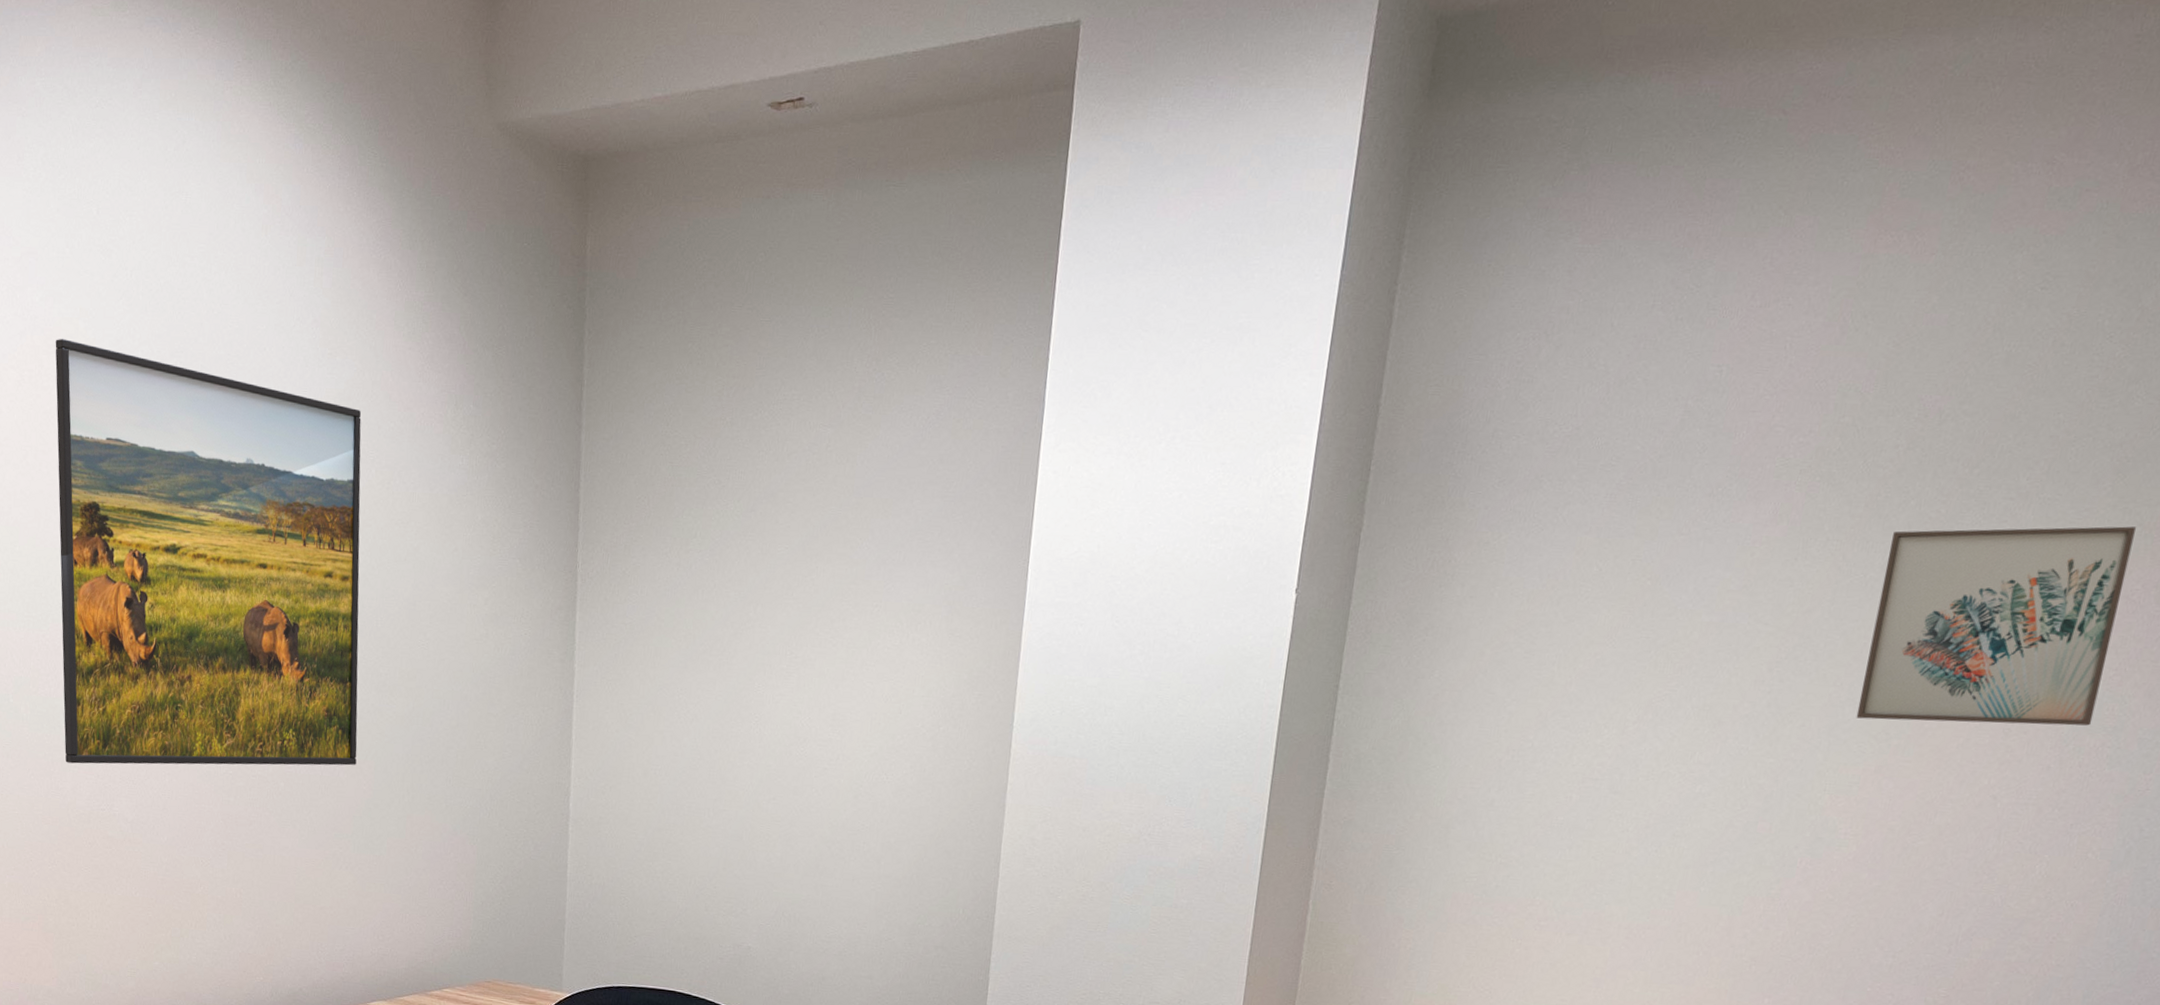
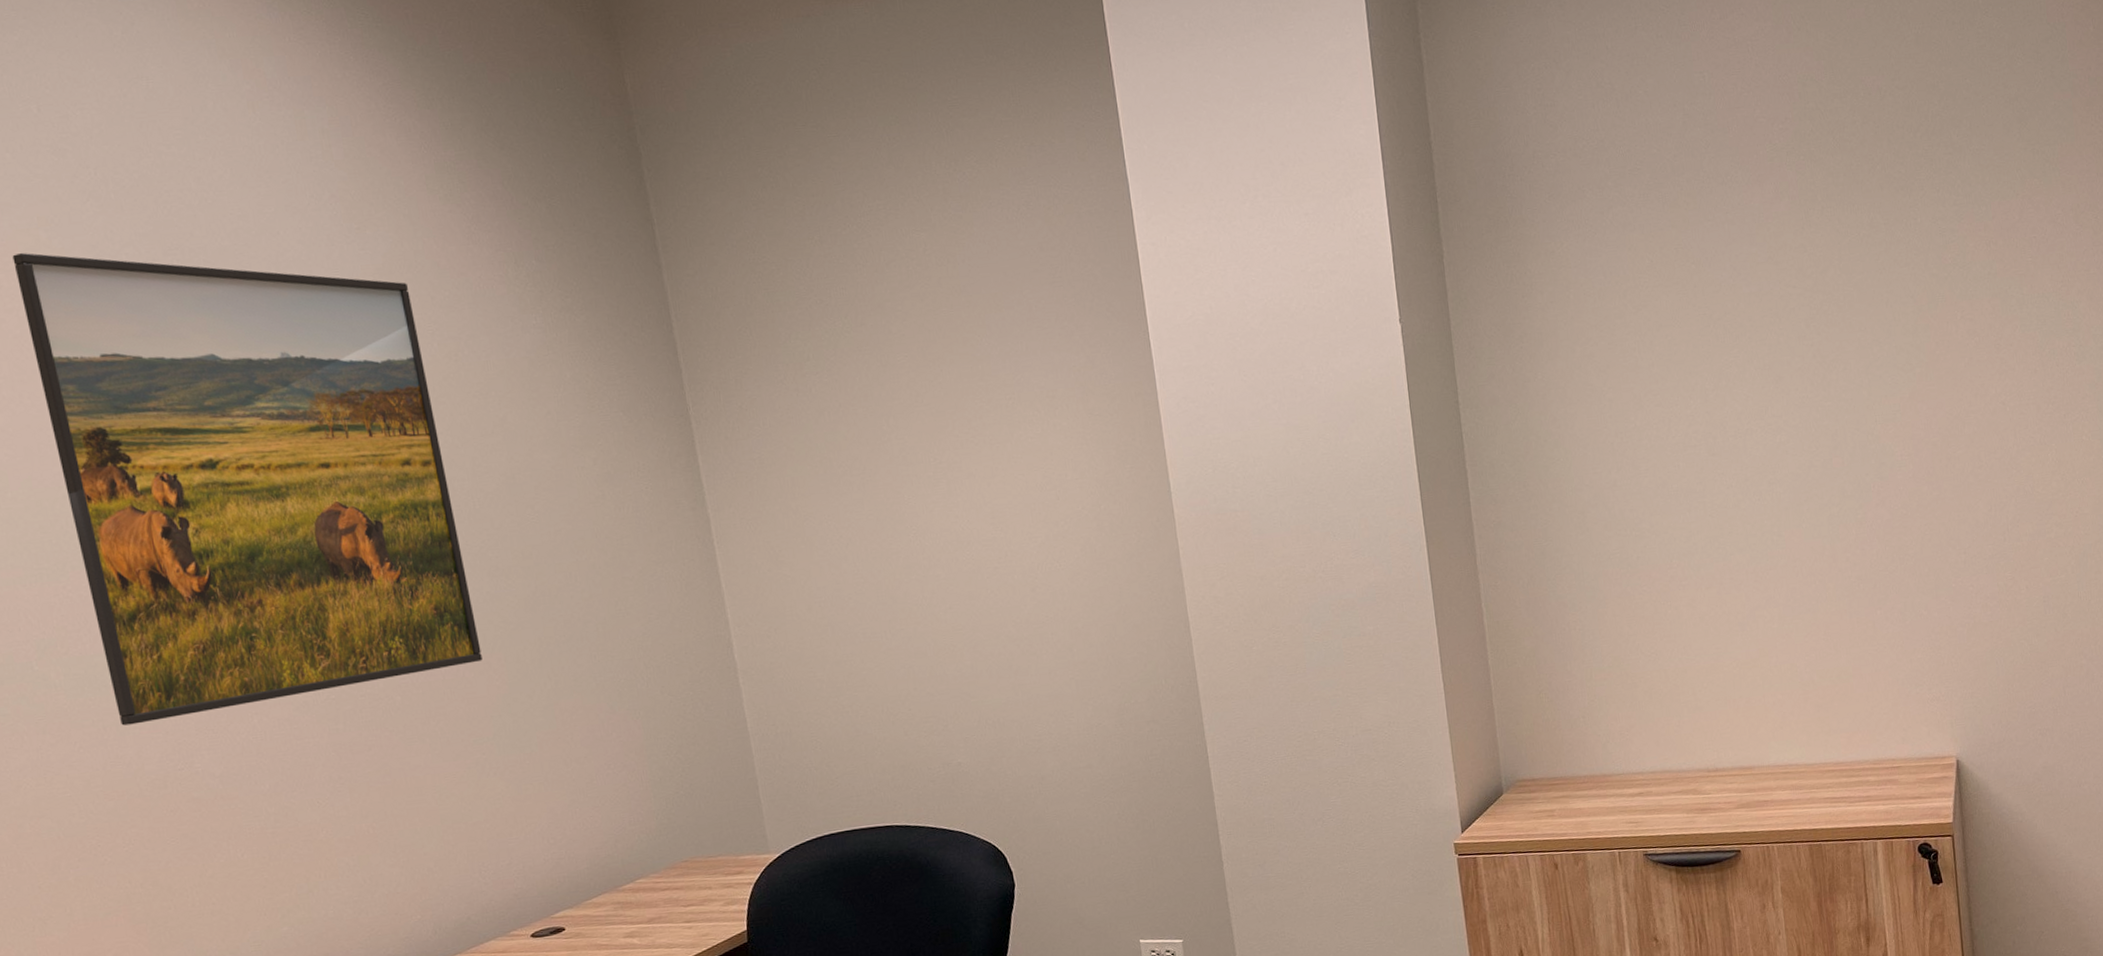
wall art: present [1856,526,2136,726] -> none [1871,163,2057,355]

